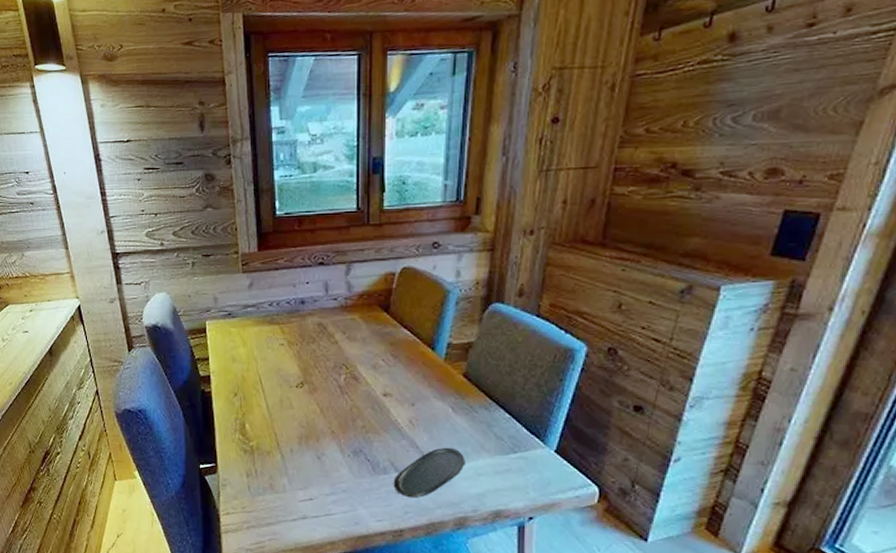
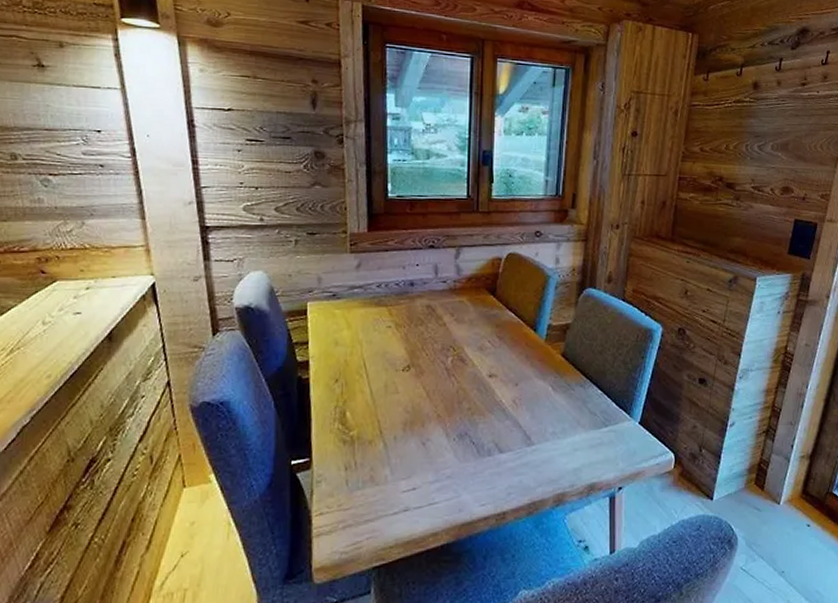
oval tray: present [393,447,466,499] -> none [497,425,564,479]

